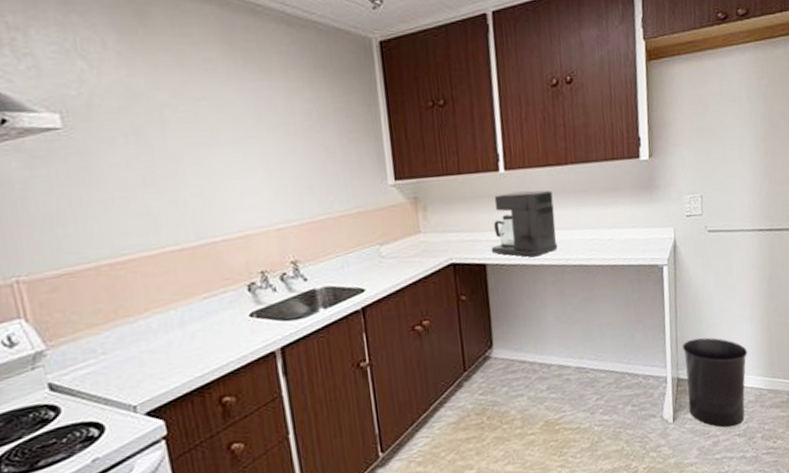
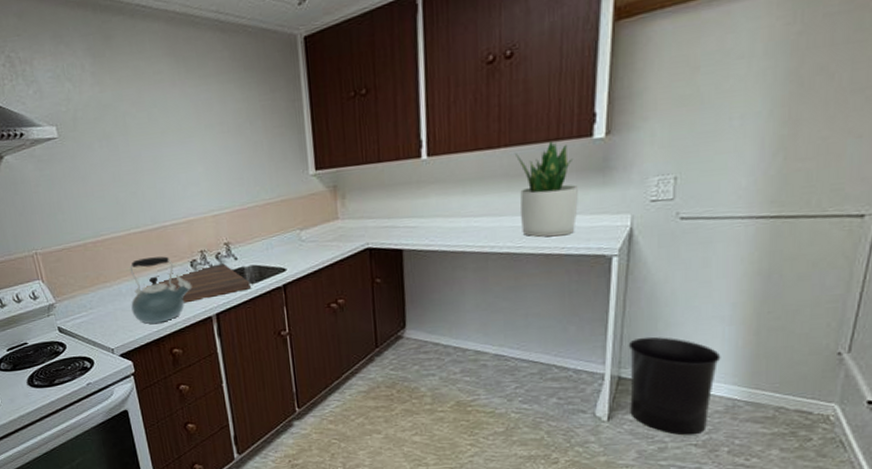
kettle: none [163,279,250,368] -> present [129,256,193,324]
cutting board: none [183,286,324,338] -> present [143,263,251,304]
coffee maker: present [491,190,558,258] -> none [408,175,482,244]
planter: none [579,160,634,250] -> present [514,141,578,238]

